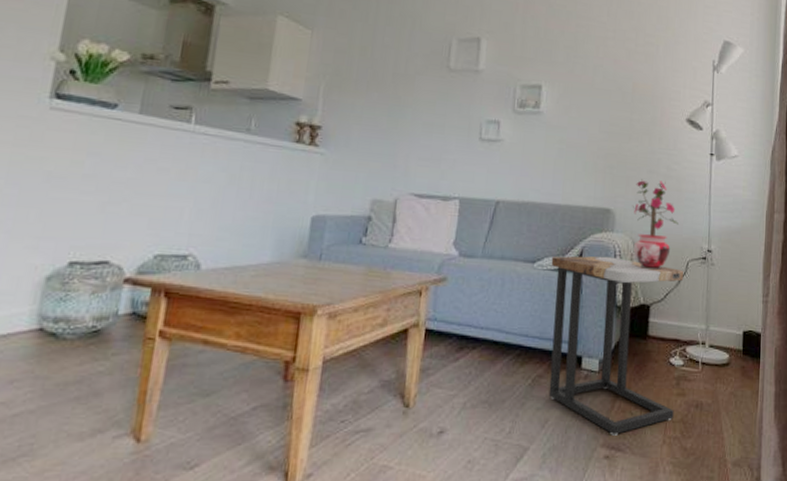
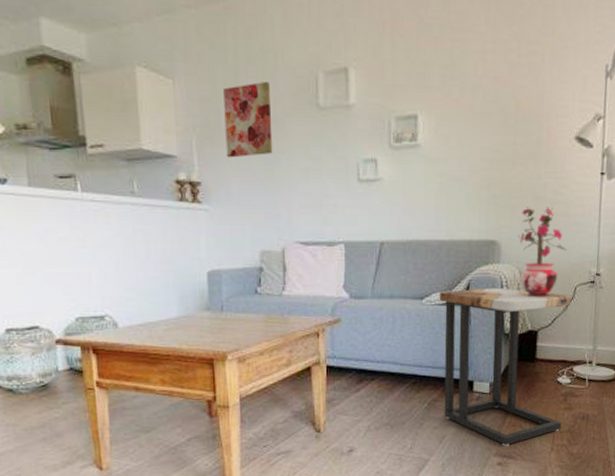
wall art: none [352,41,405,107] -> present [223,81,273,158]

